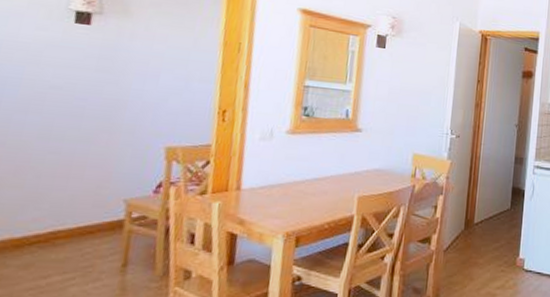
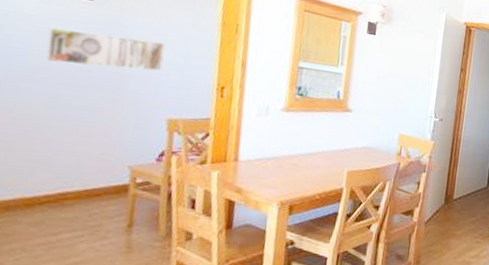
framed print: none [40,56,165,97] -> present [45,28,166,72]

